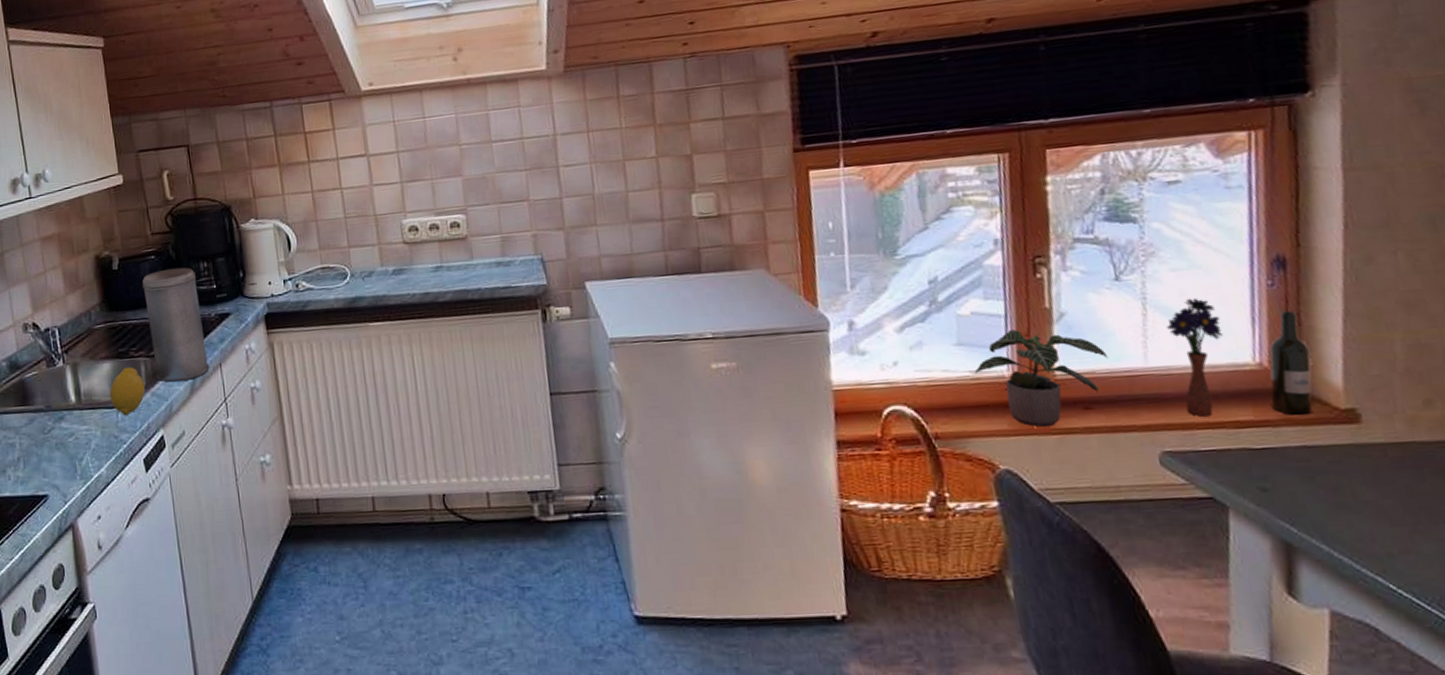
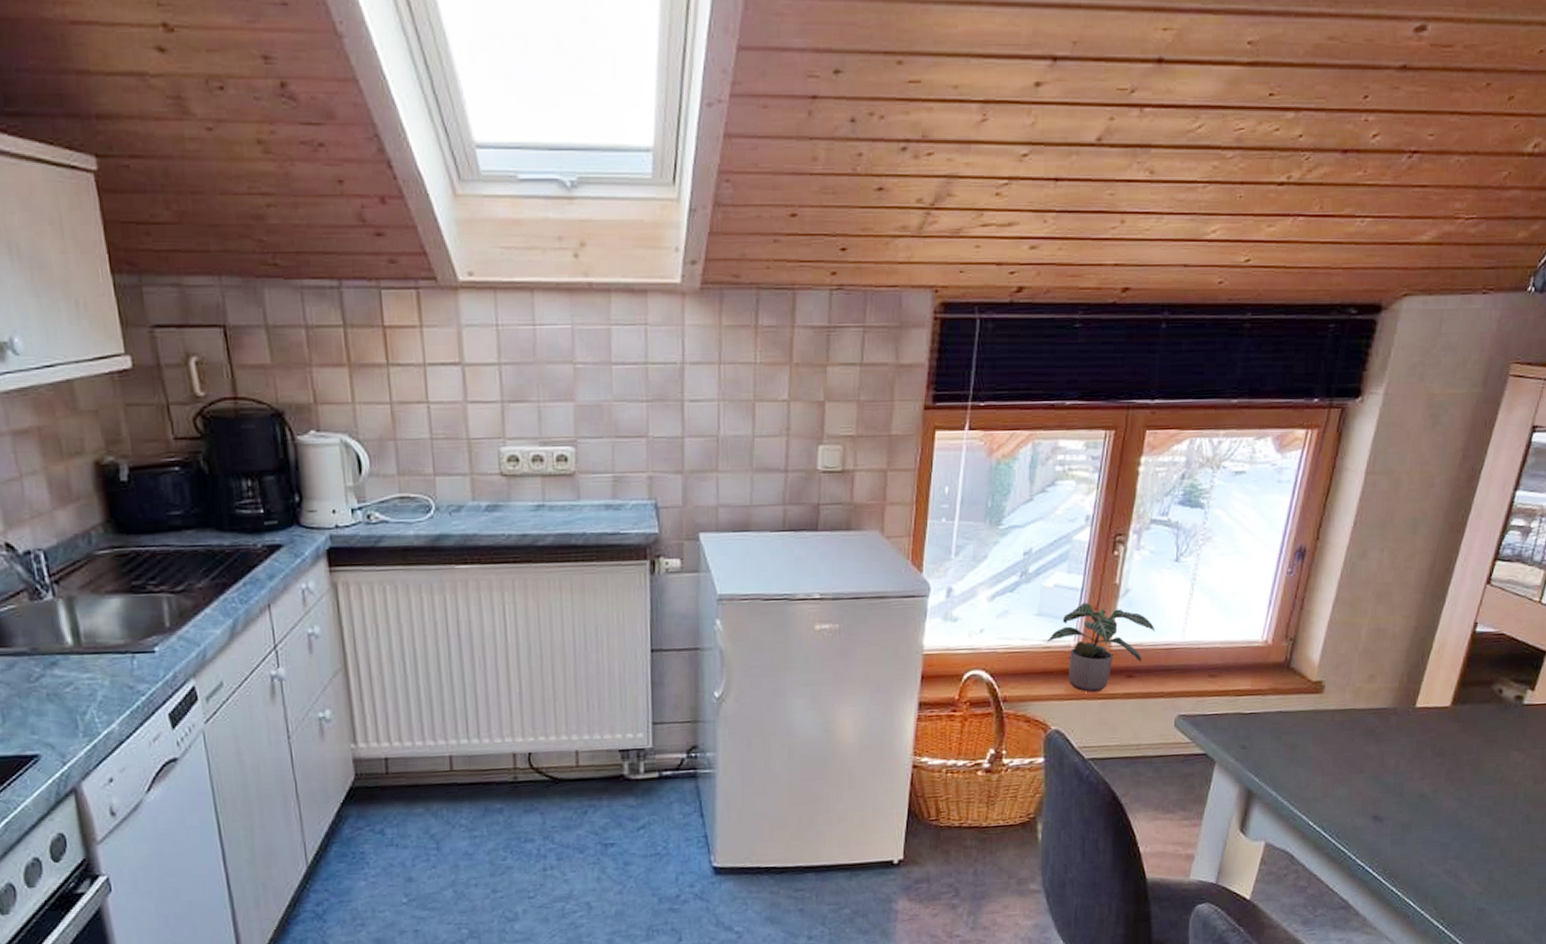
fruit: present [109,366,145,416] -> none [120,604,169,663]
canister: present [141,267,210,383] -> none [162,484,255,626]
flower arrangement: present [1167,297,1223,418] -> none [1204,580,1247,687]
wine bottle: present [1269,310,1313,416] -> none [1266,596,1304,687]

